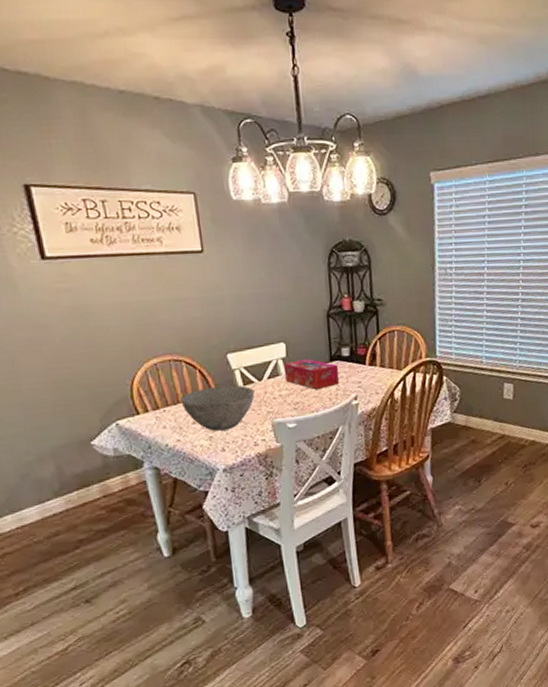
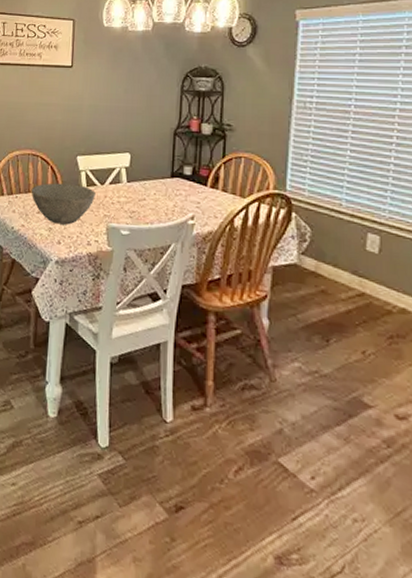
tissue box: present [284,359,340,390] -> none [126,171,179,203]

